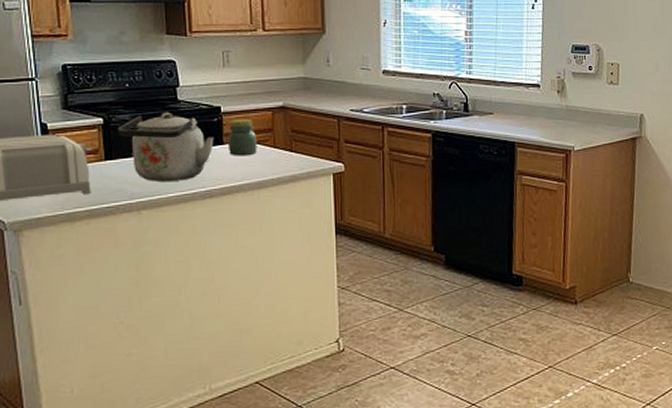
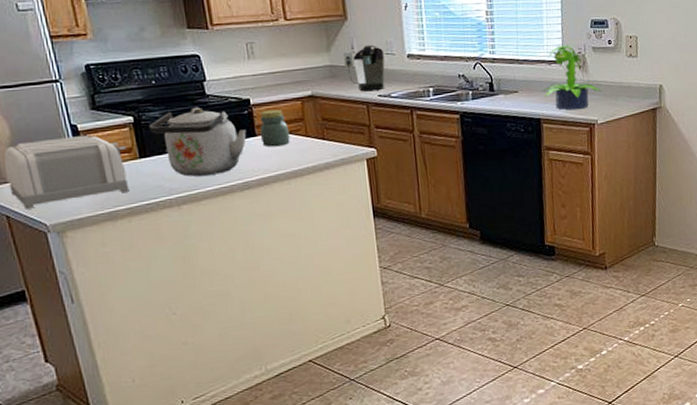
coffee maker: none [319,59,360,105] -> present [343,44,385,91]
potted plant: none [519,68,580,134] -> present [543,44,602,110]

